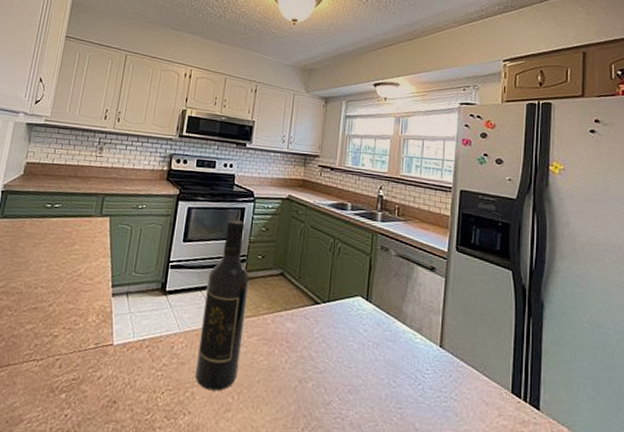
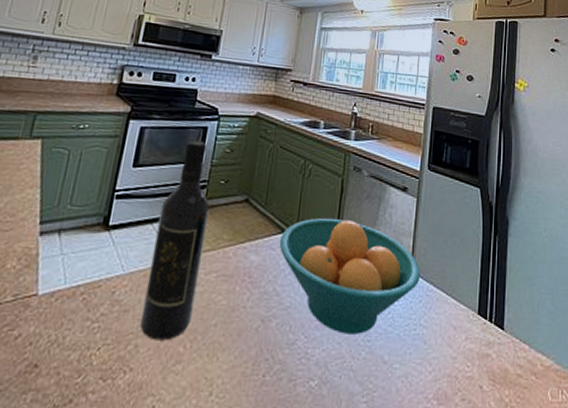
fruit bowl: none [312,292,451,401] -> present [279,218,421,334]

